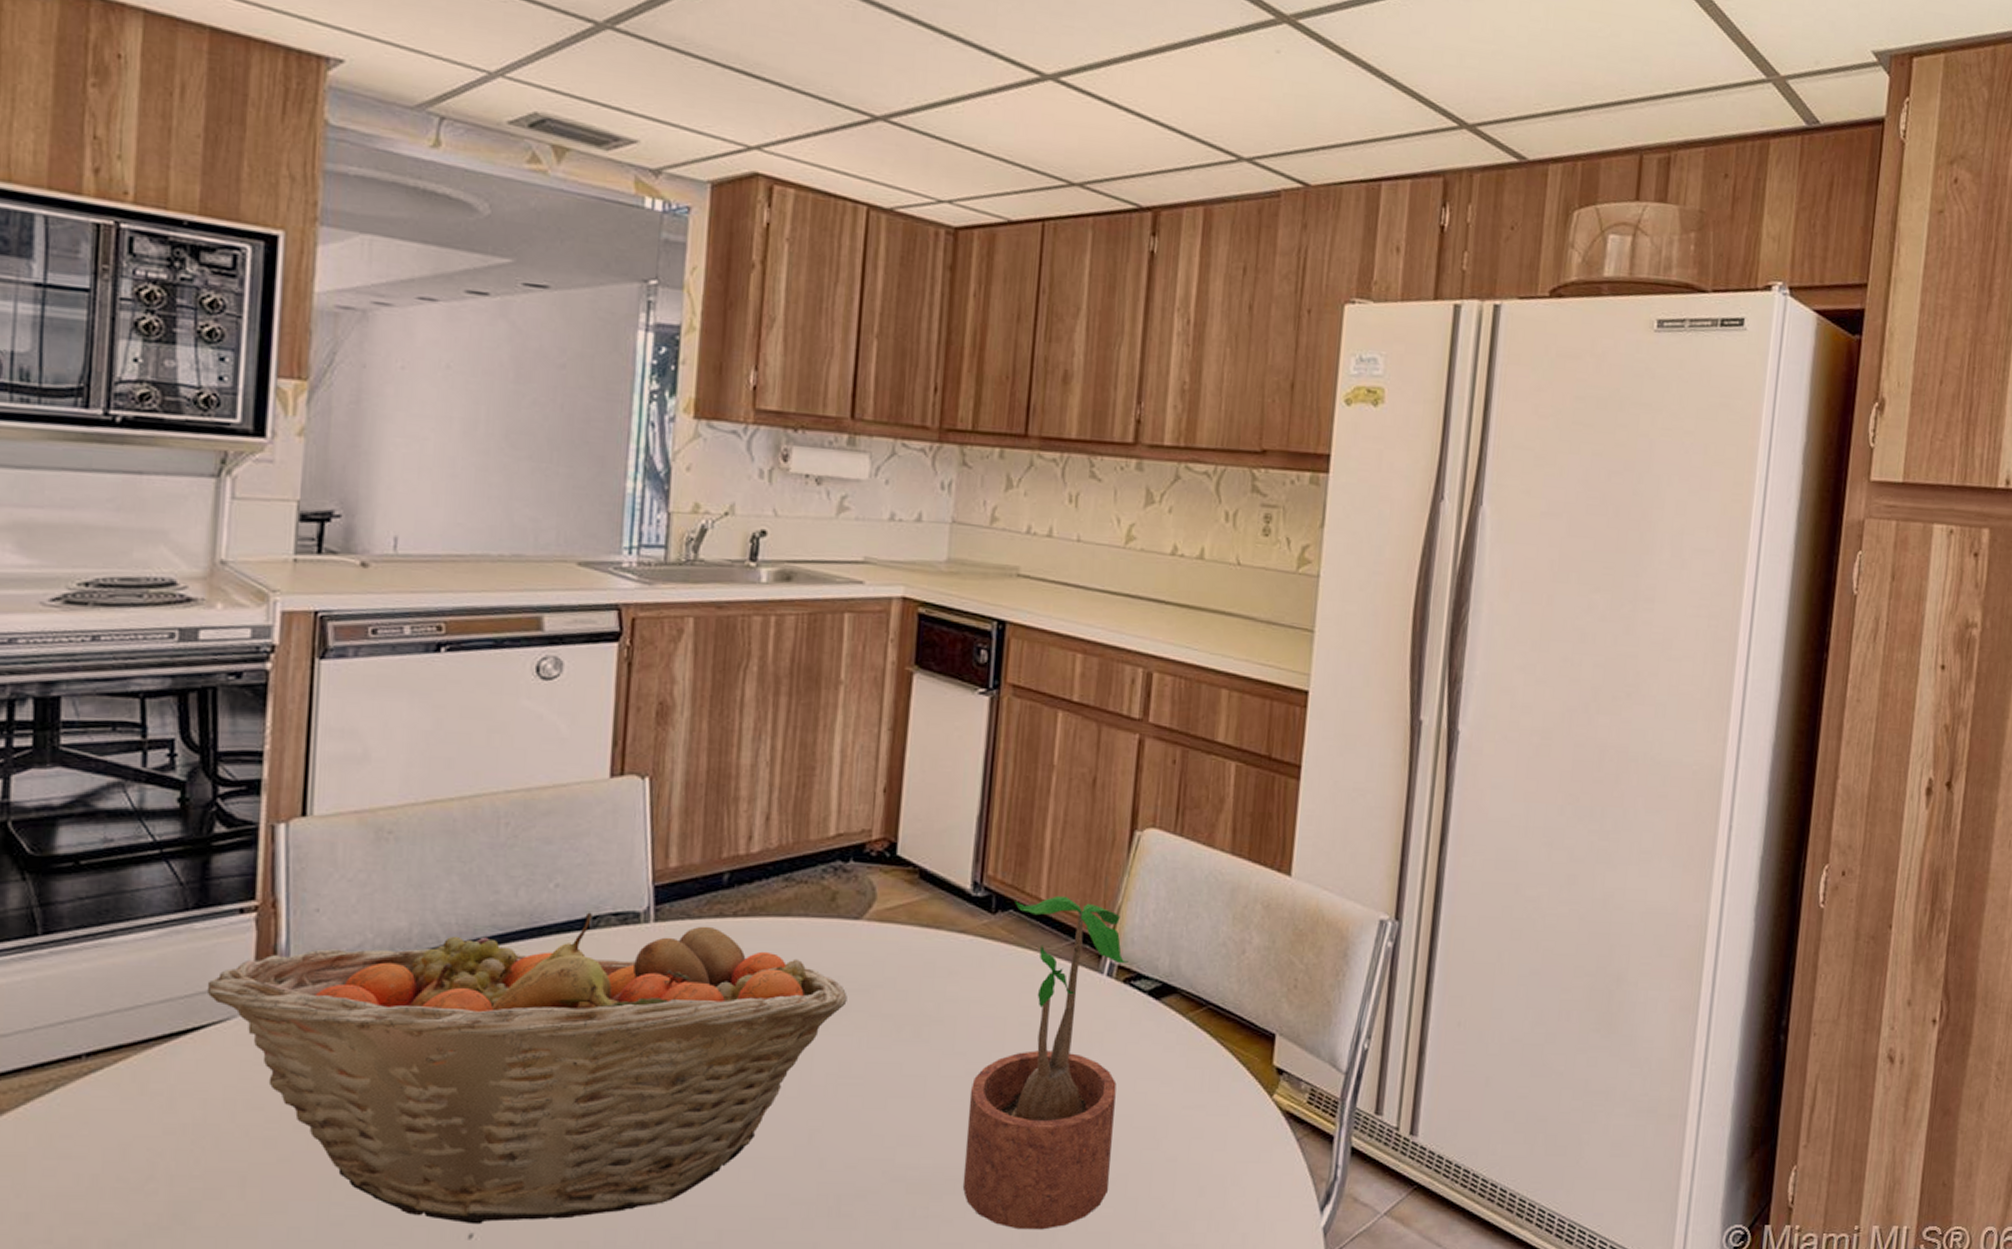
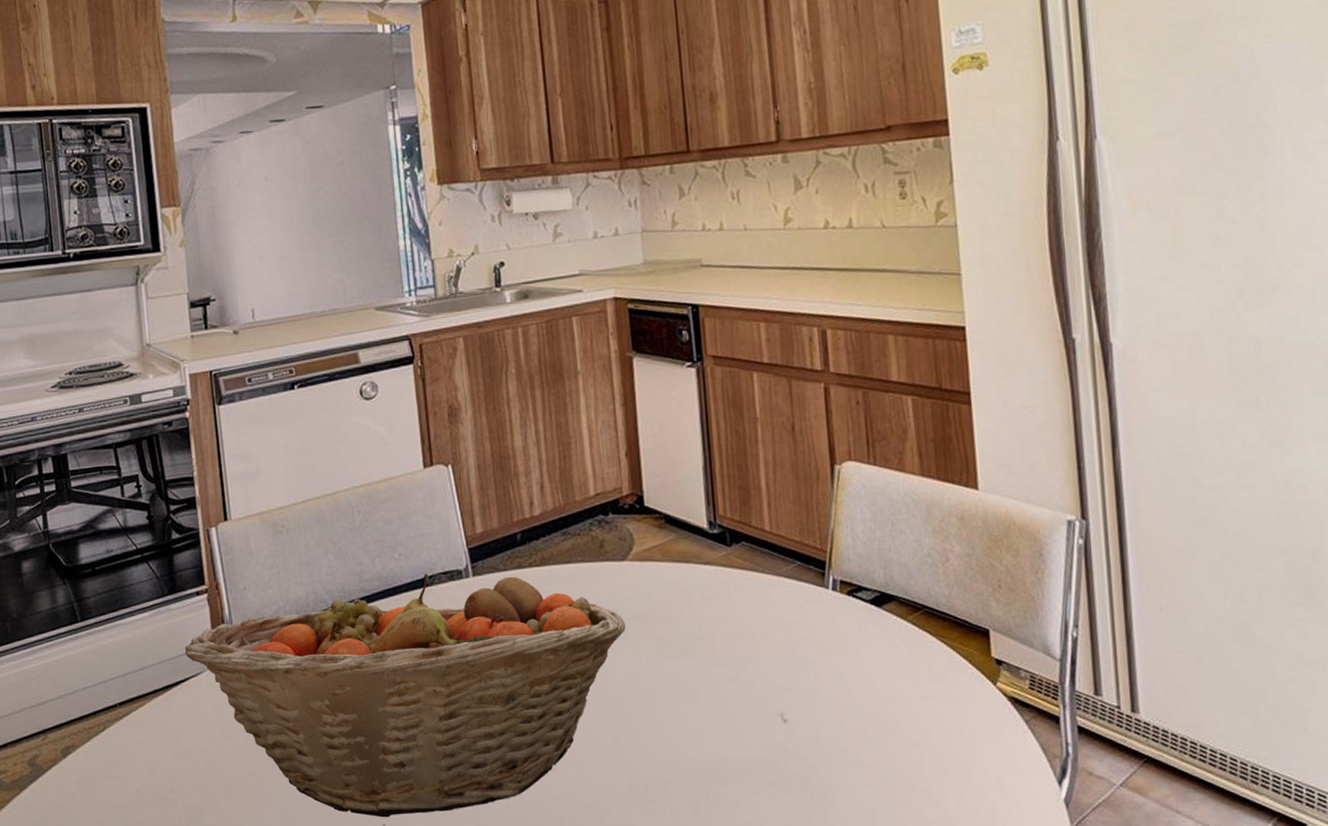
potted plant: present [962,895,1128,1230] -> none [735,526,865,809]

